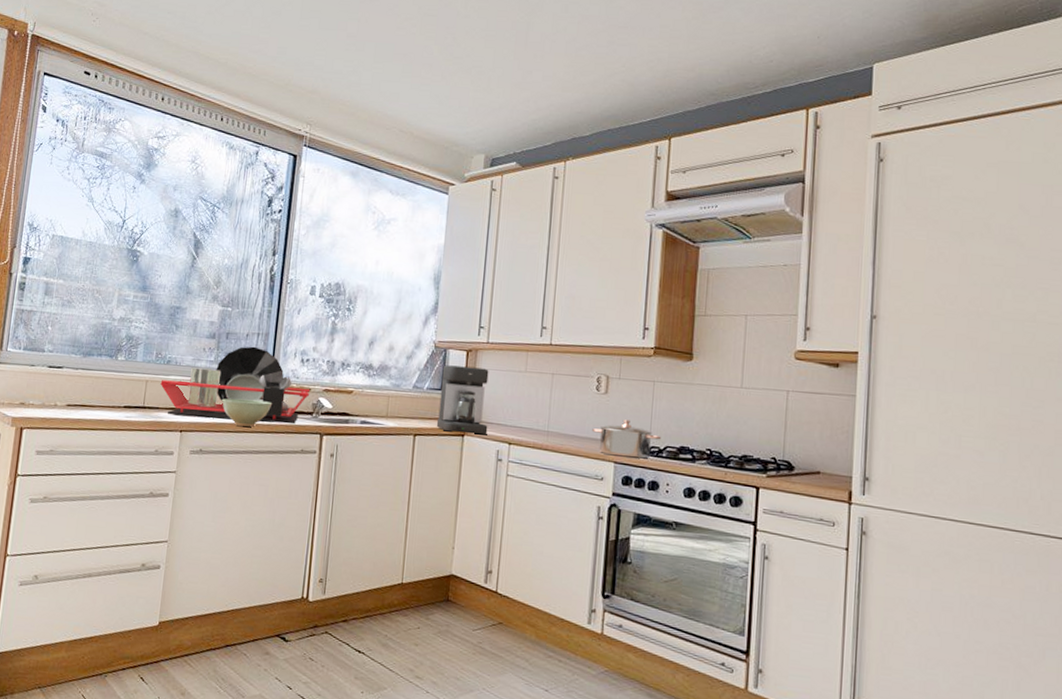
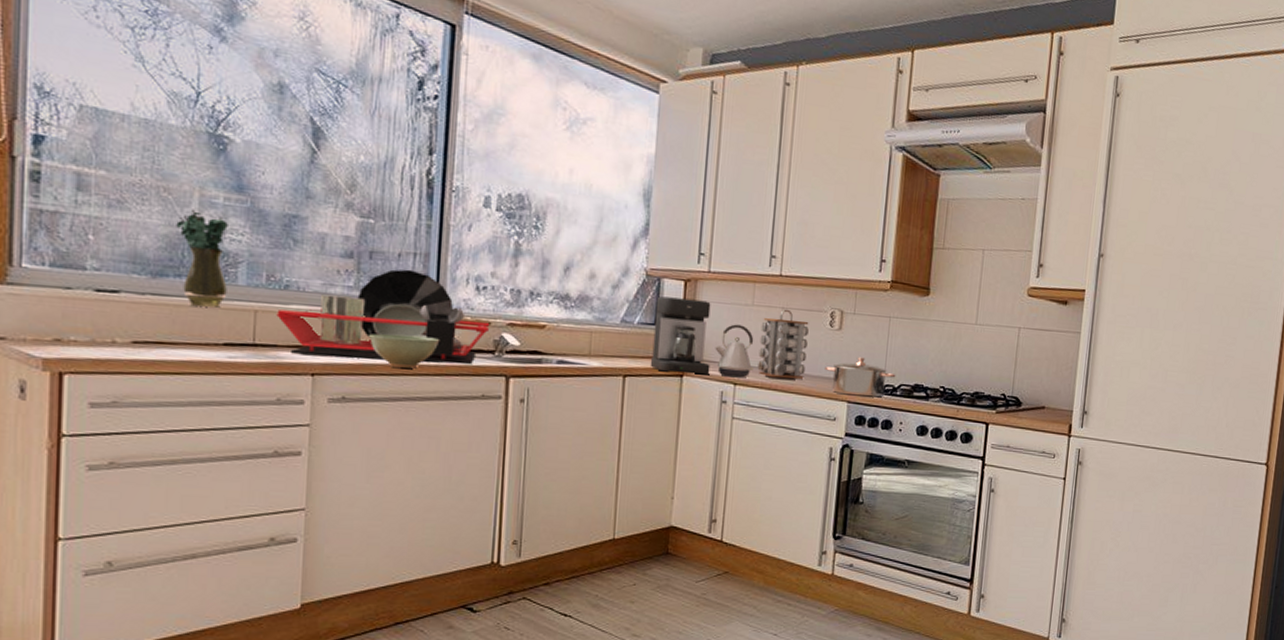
vase: none [102,305,135,379] -> present [176,209,228,308]
kettle: none [492,389,527,438] -> present [715,324,754,378]
spice rack: none [530,375,577,441] -> present [757,309,809,380]

